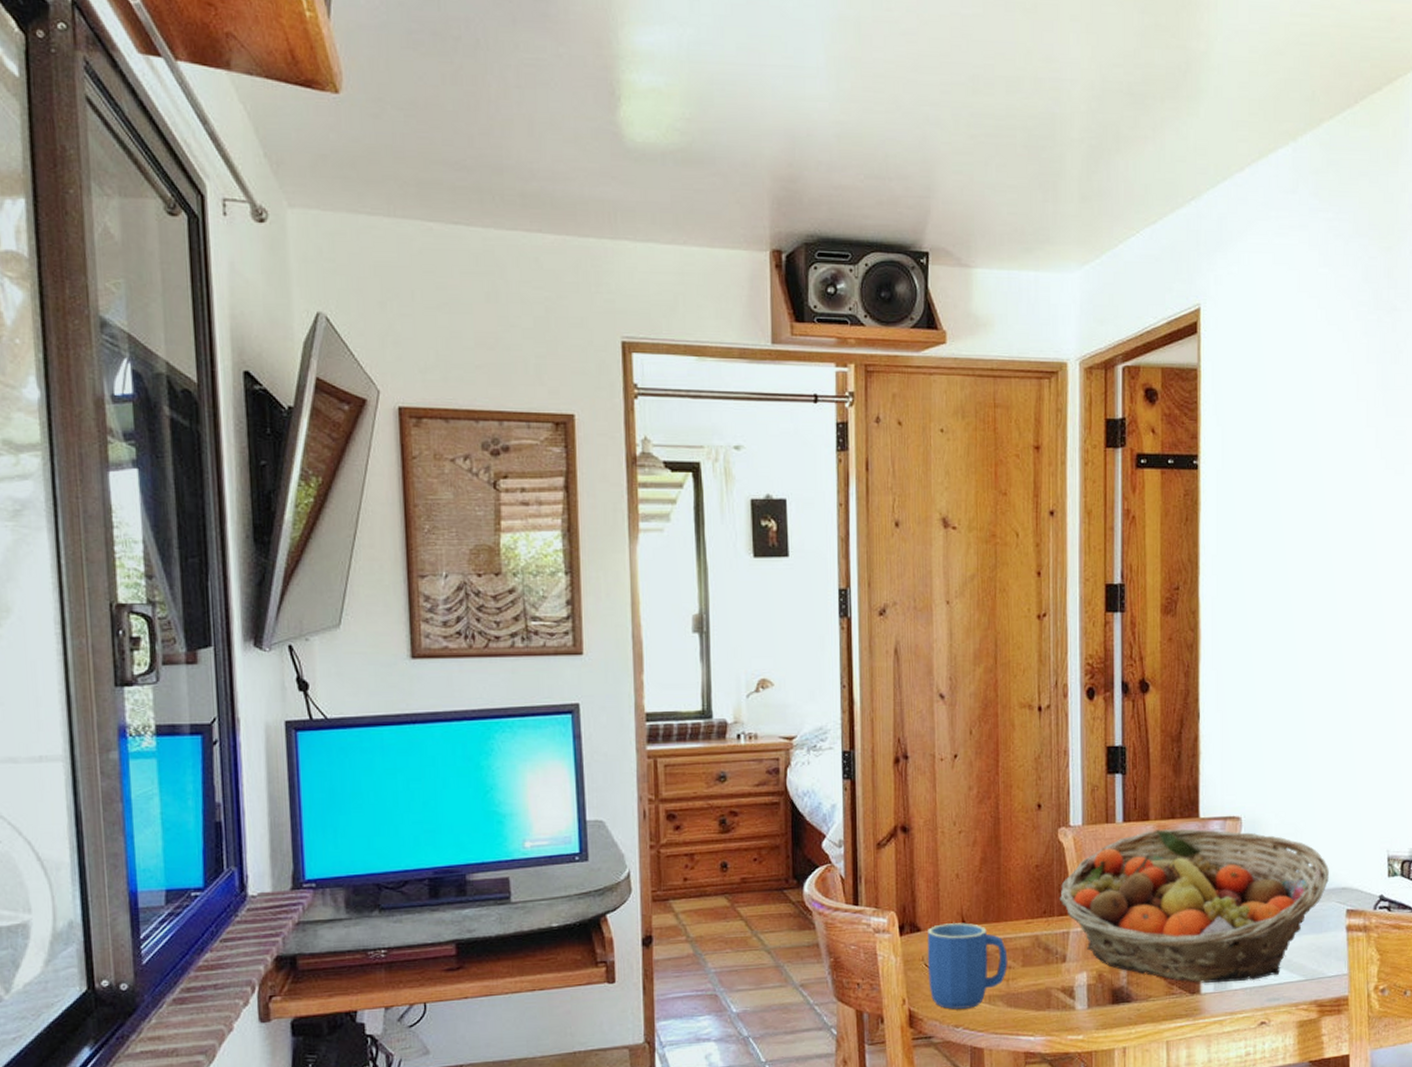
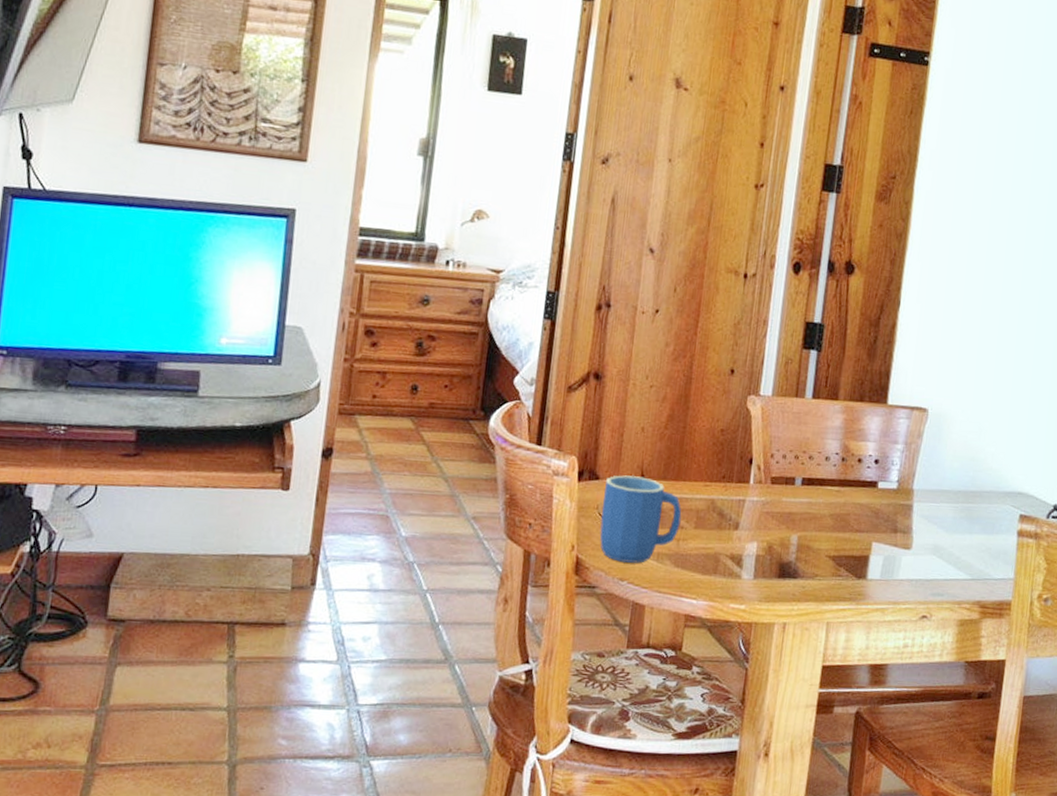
fruit basket: present [1059,828,1329,983] -> none [739,410,1008,573]

